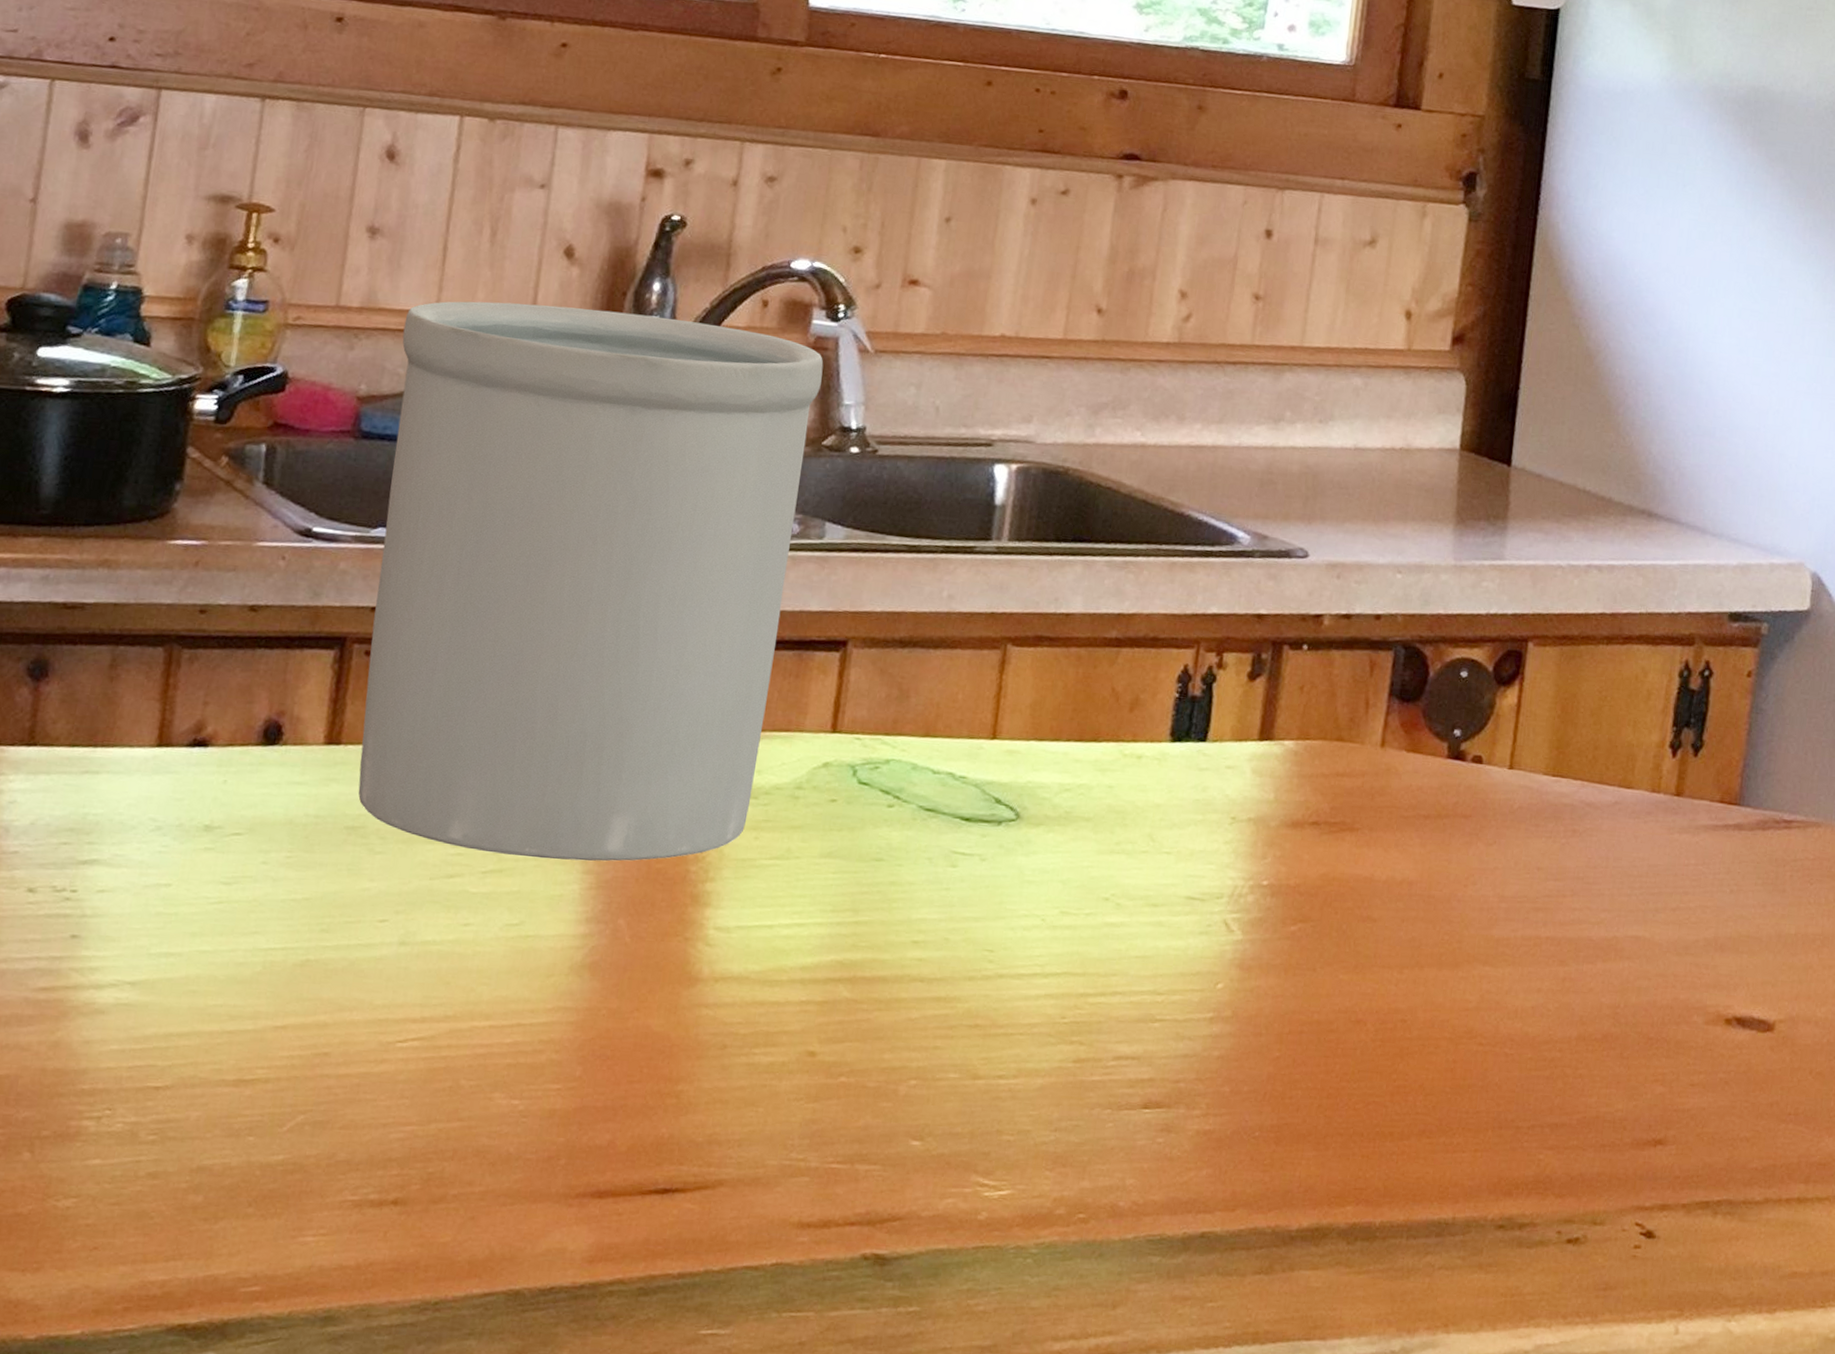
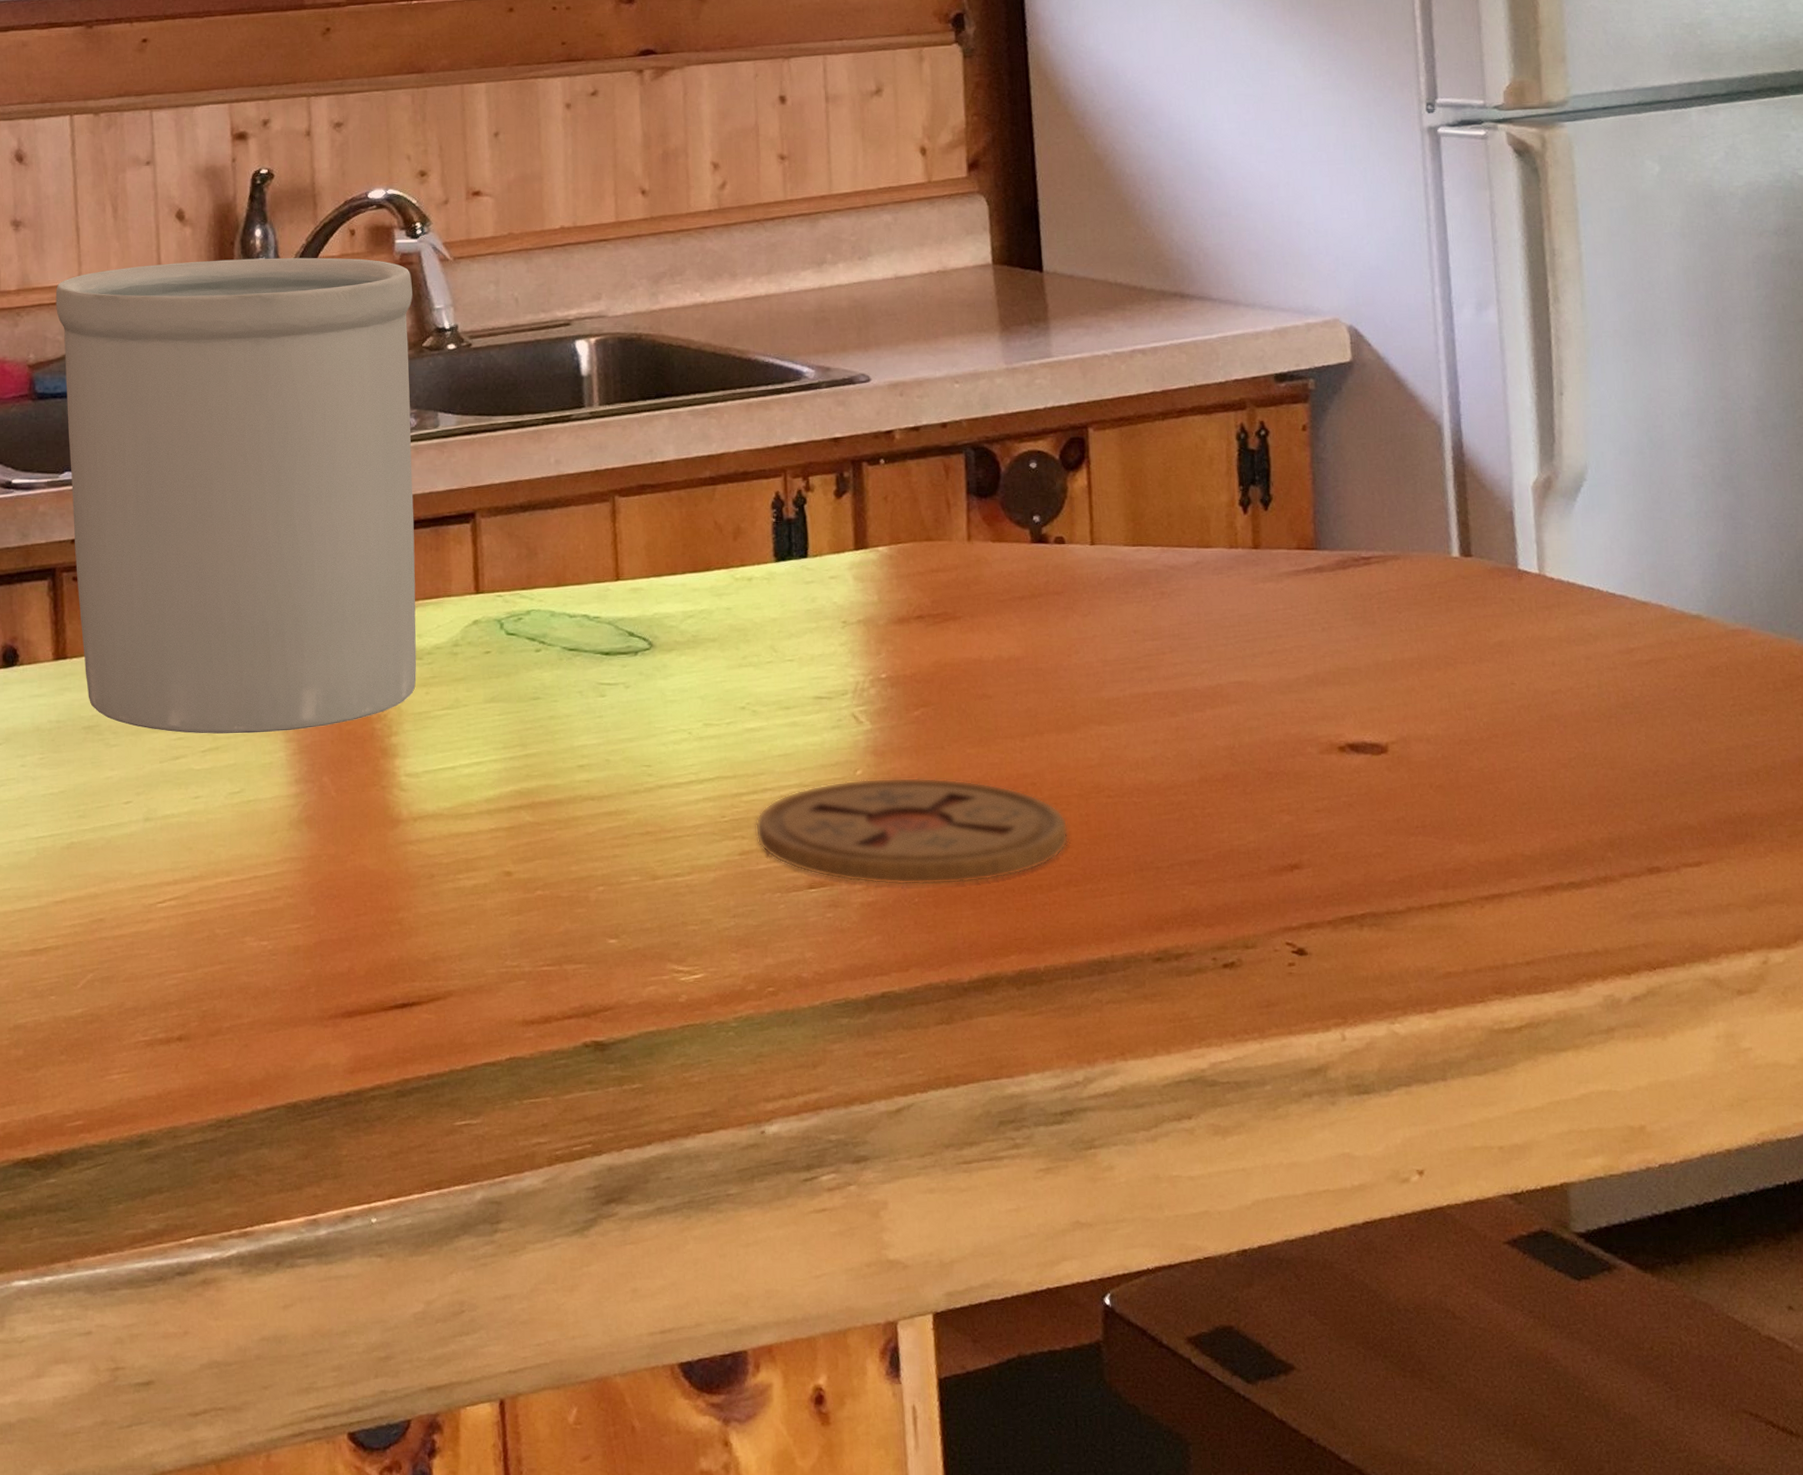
coaster: none [1095,993,1433,1122] -> present [755,777,1069,886]

